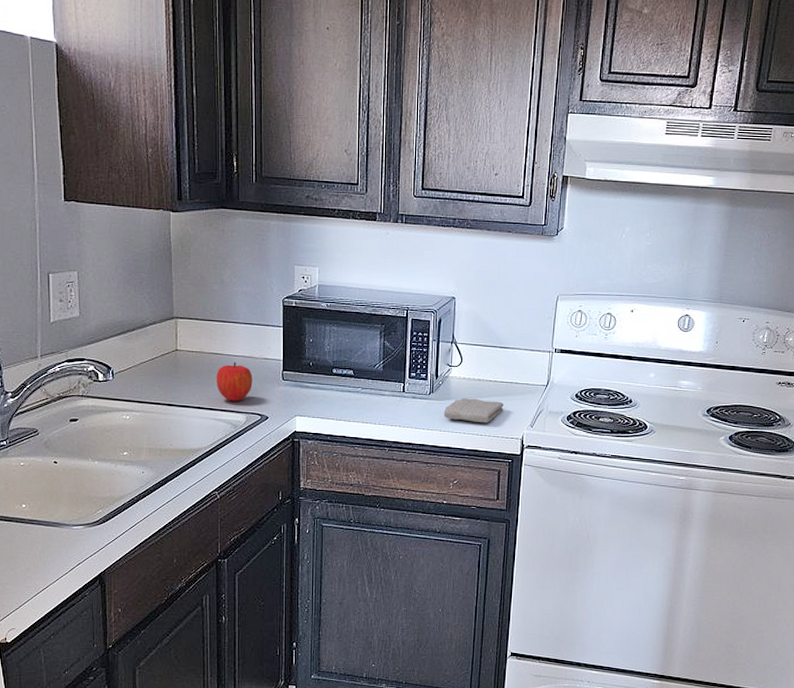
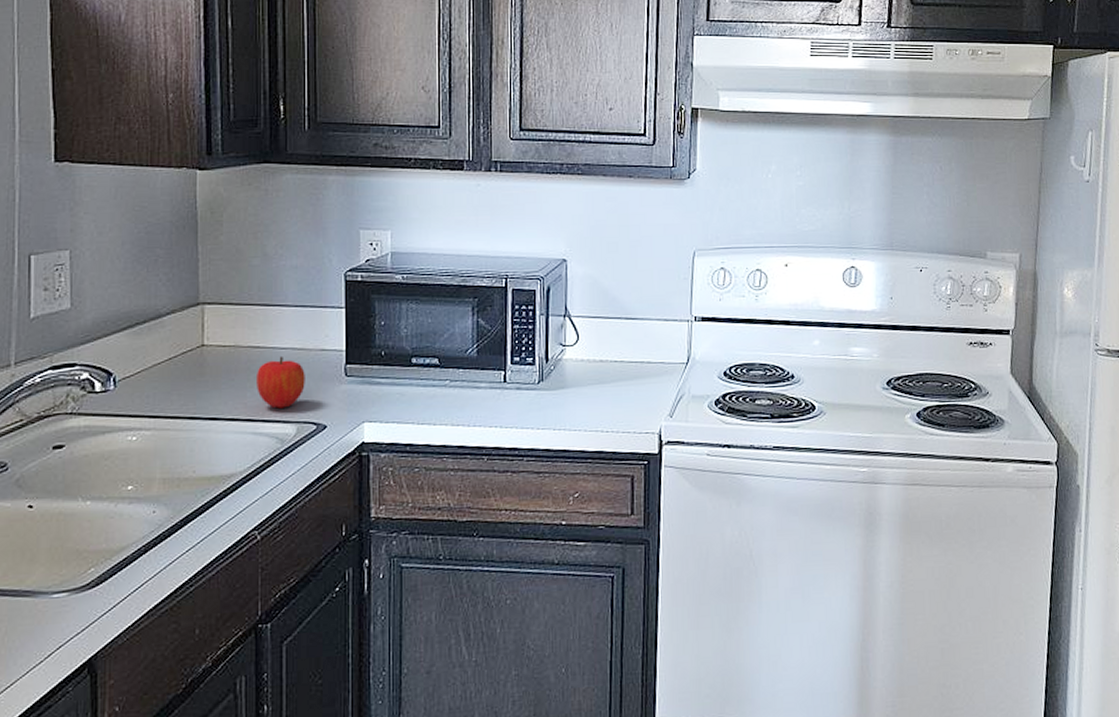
washcloth: present [443,398,504,423] -> none [557,385,634,417]

